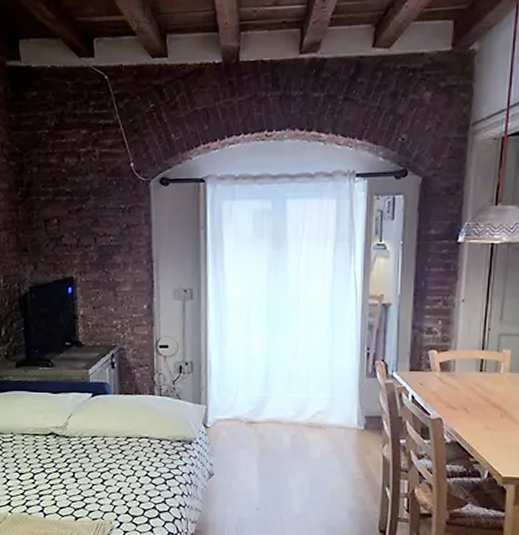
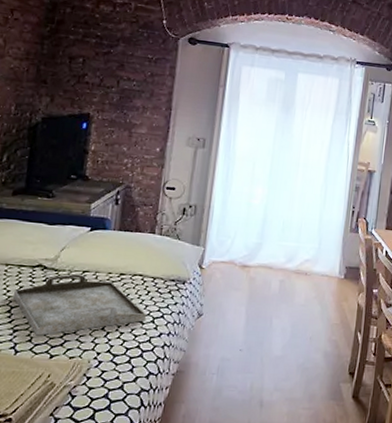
serving tray: none [34,440,157,500] -> present [13,274,146,336]

